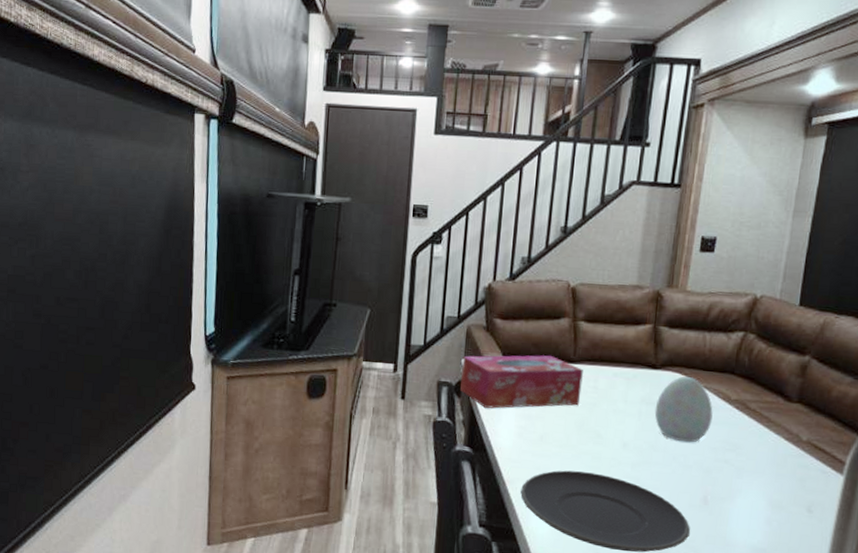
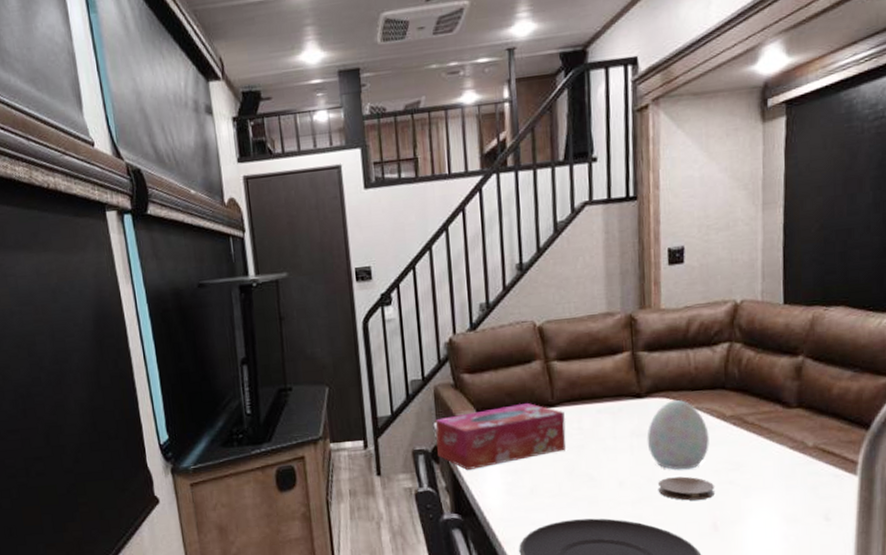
coaster: none [657,447,711,473] -> present [658,476,715,501]

